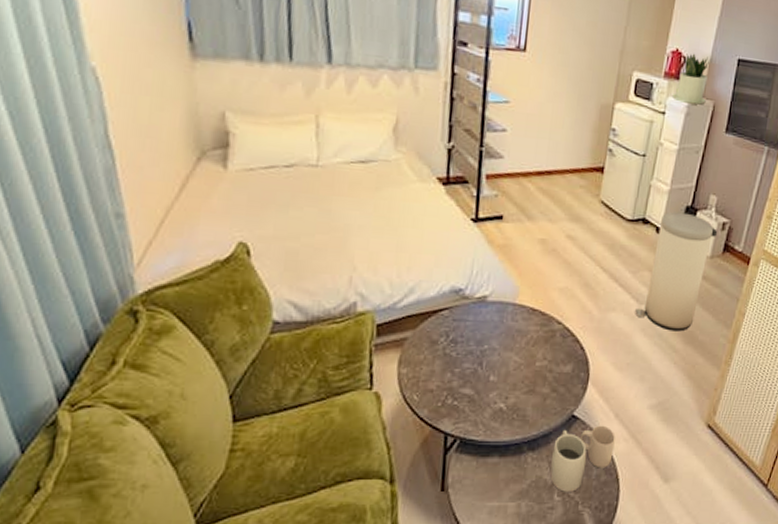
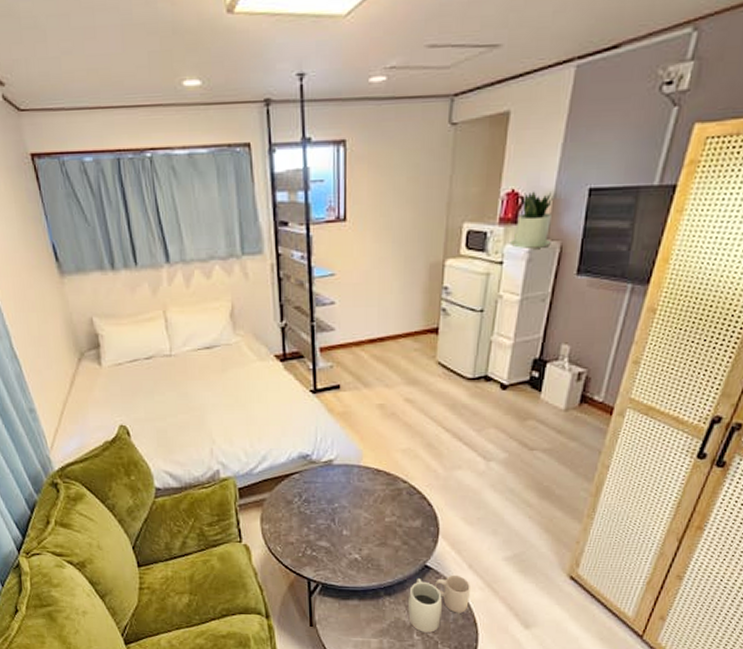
pedal bin: present [635,211,718,332] -> none [483,366,573,486]

